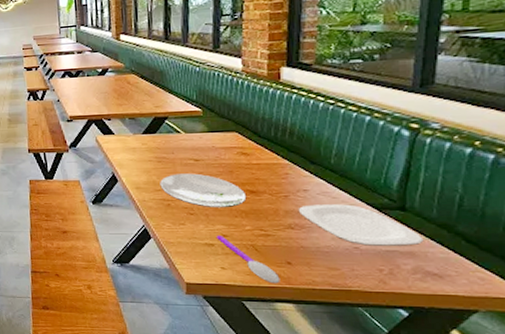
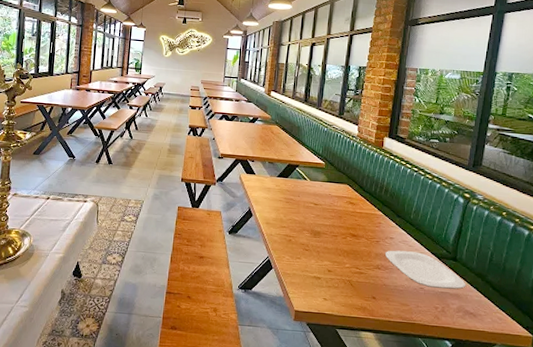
plate: present [160,173,247,208] -> none [285,214,350,247]
spoon: present [217,236,280,284] -> none [324,271,366,315]

